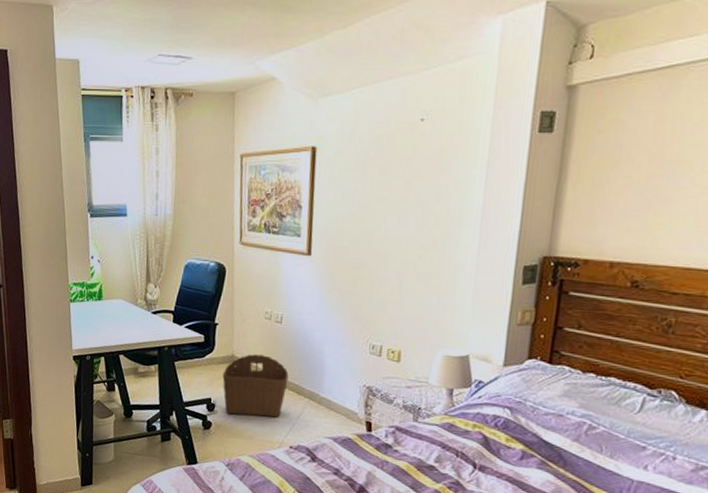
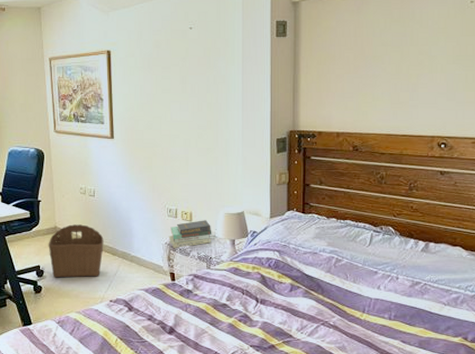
books: none [368,361,425,393] -> present [168,220,212,248]

